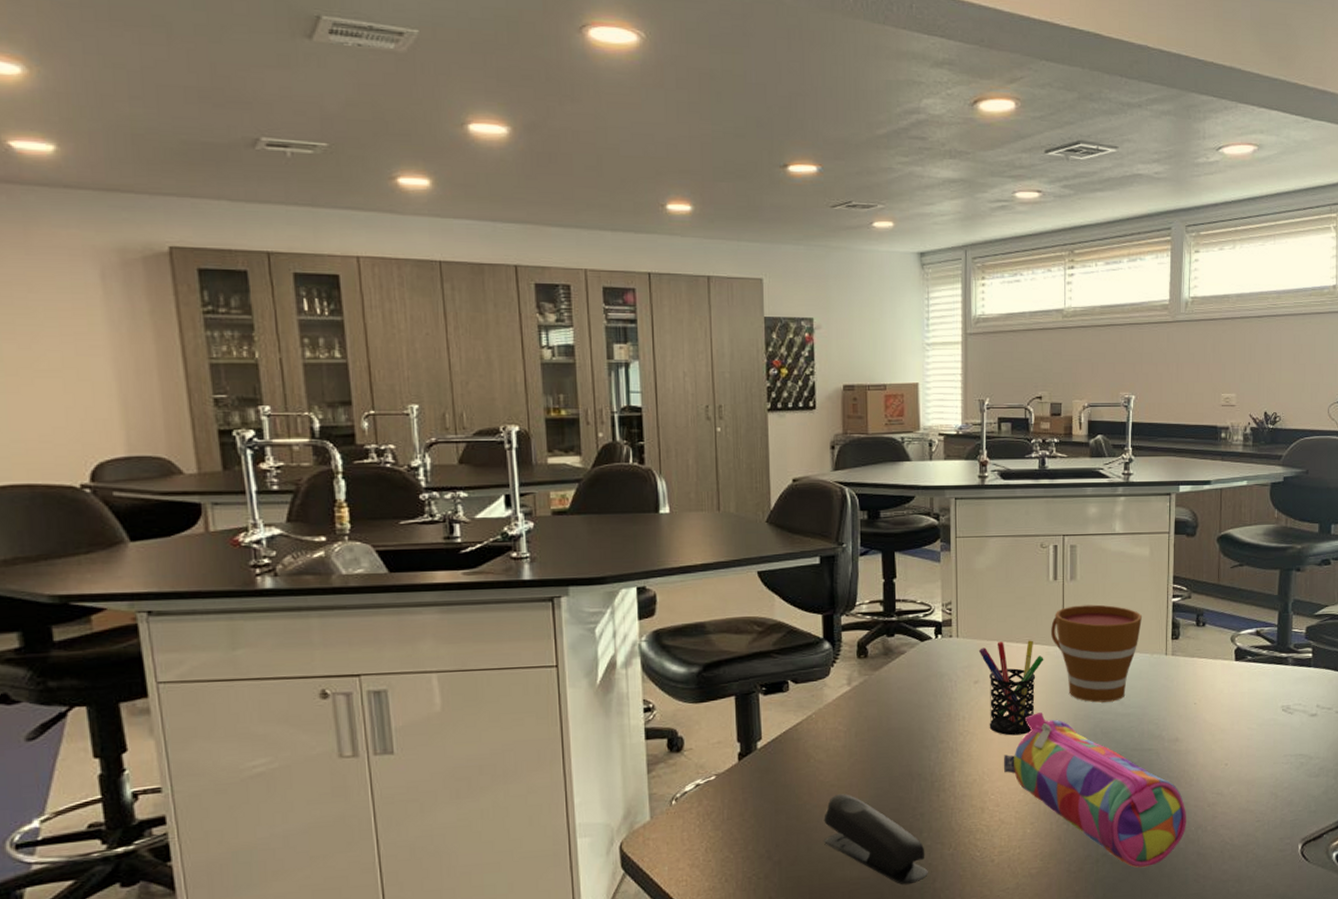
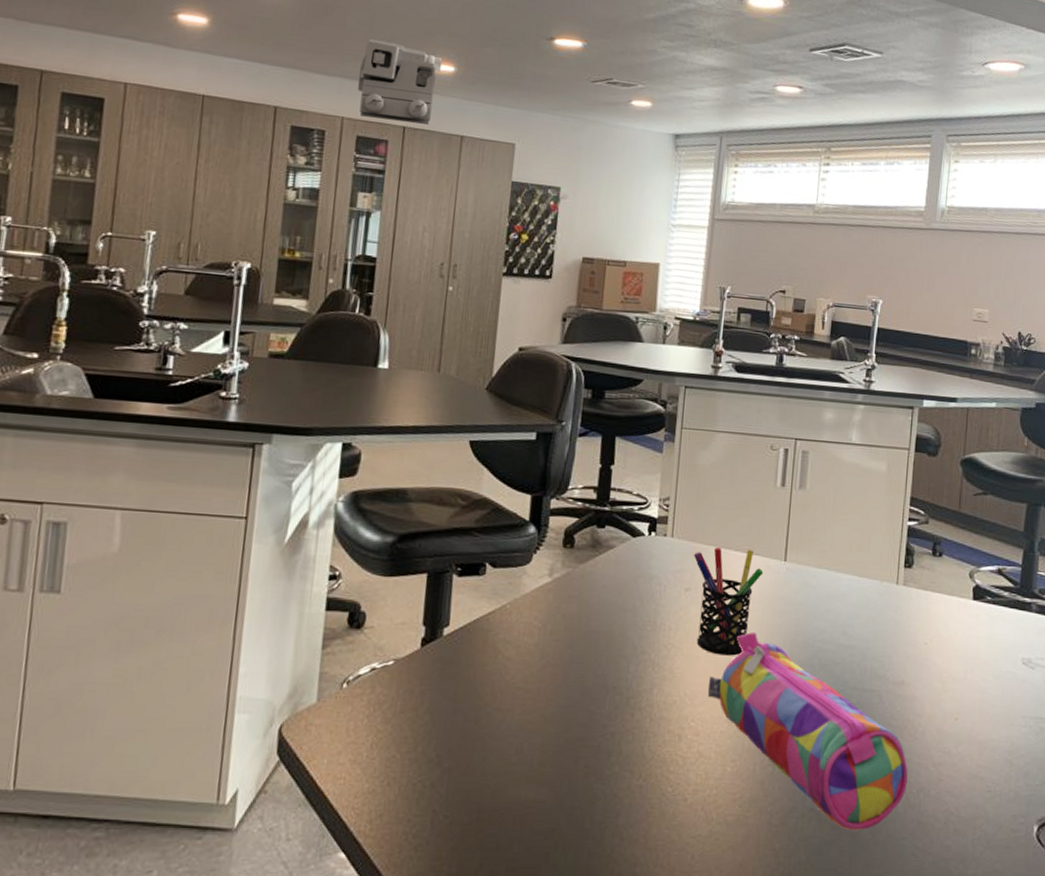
total station: none [594,183,678,268] -> present [358,39,443,125]
stapler: present [824,794,928,885] -> none [501,699,612,816]
cup: present [1051,604,1143,703] -> none [773,517,875,630]

